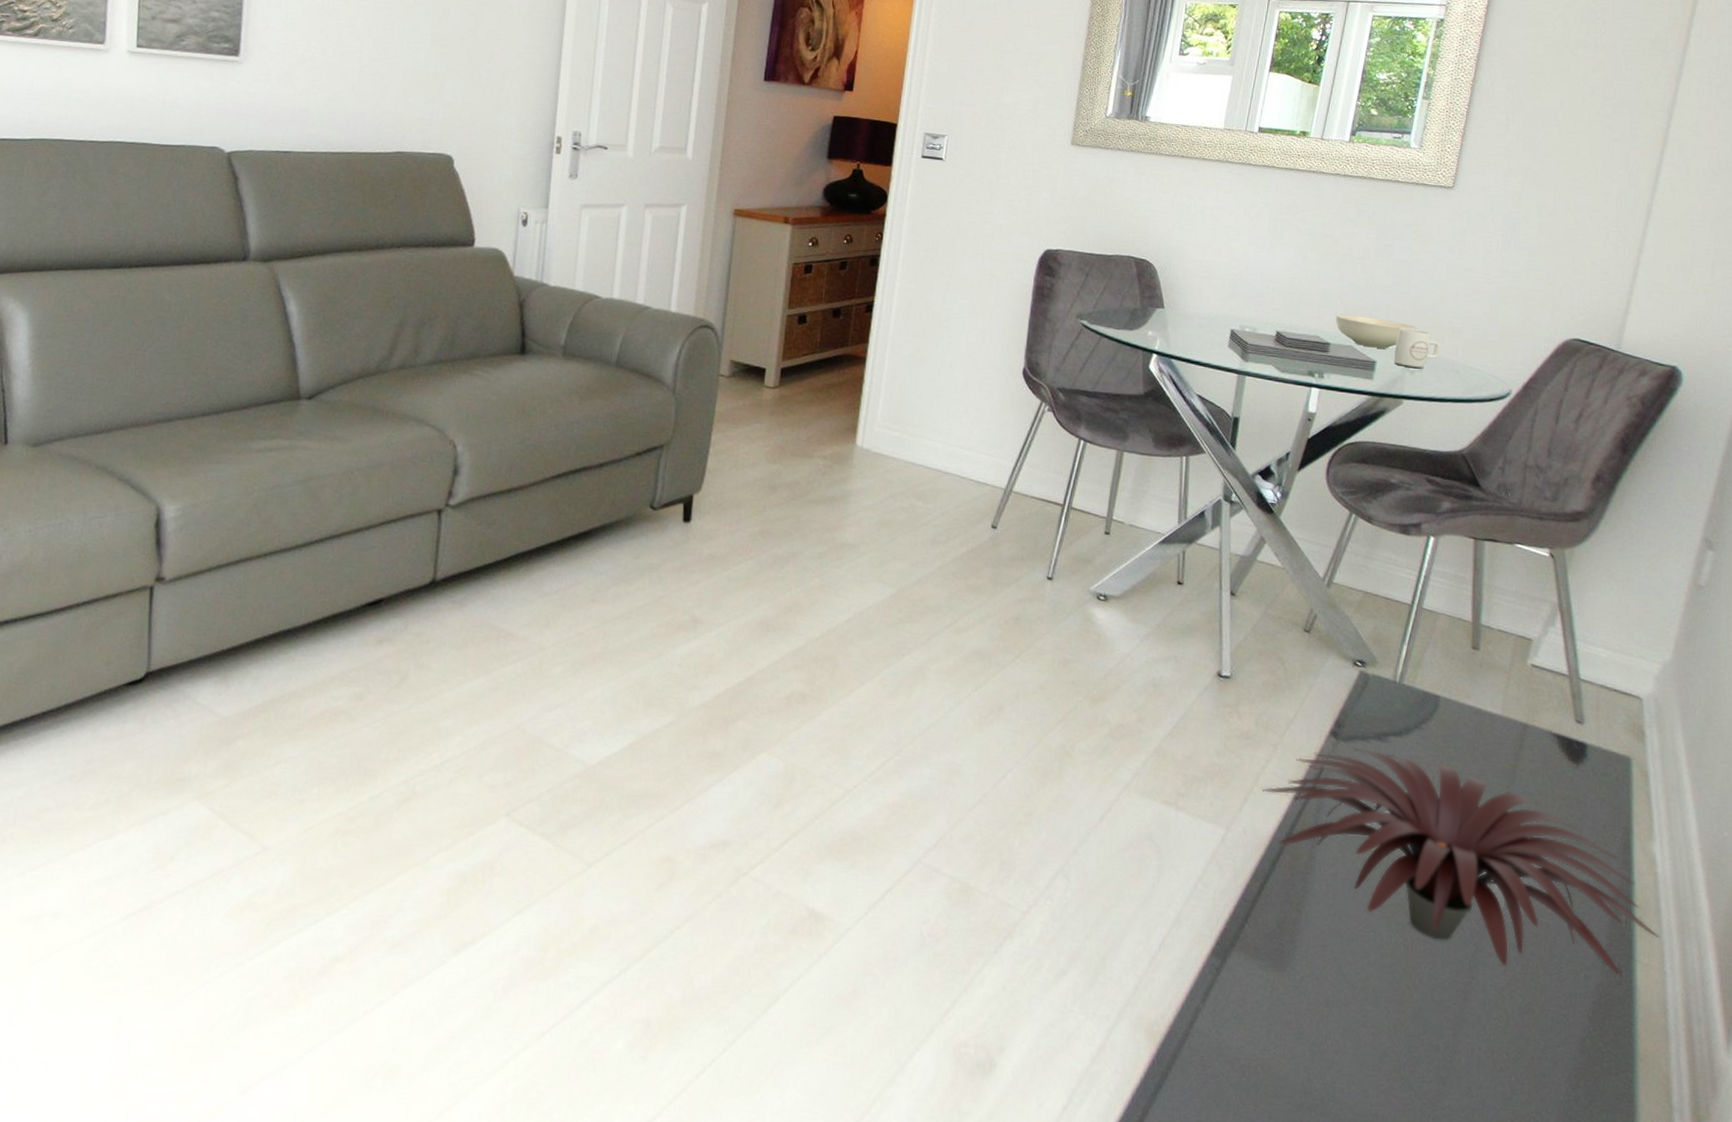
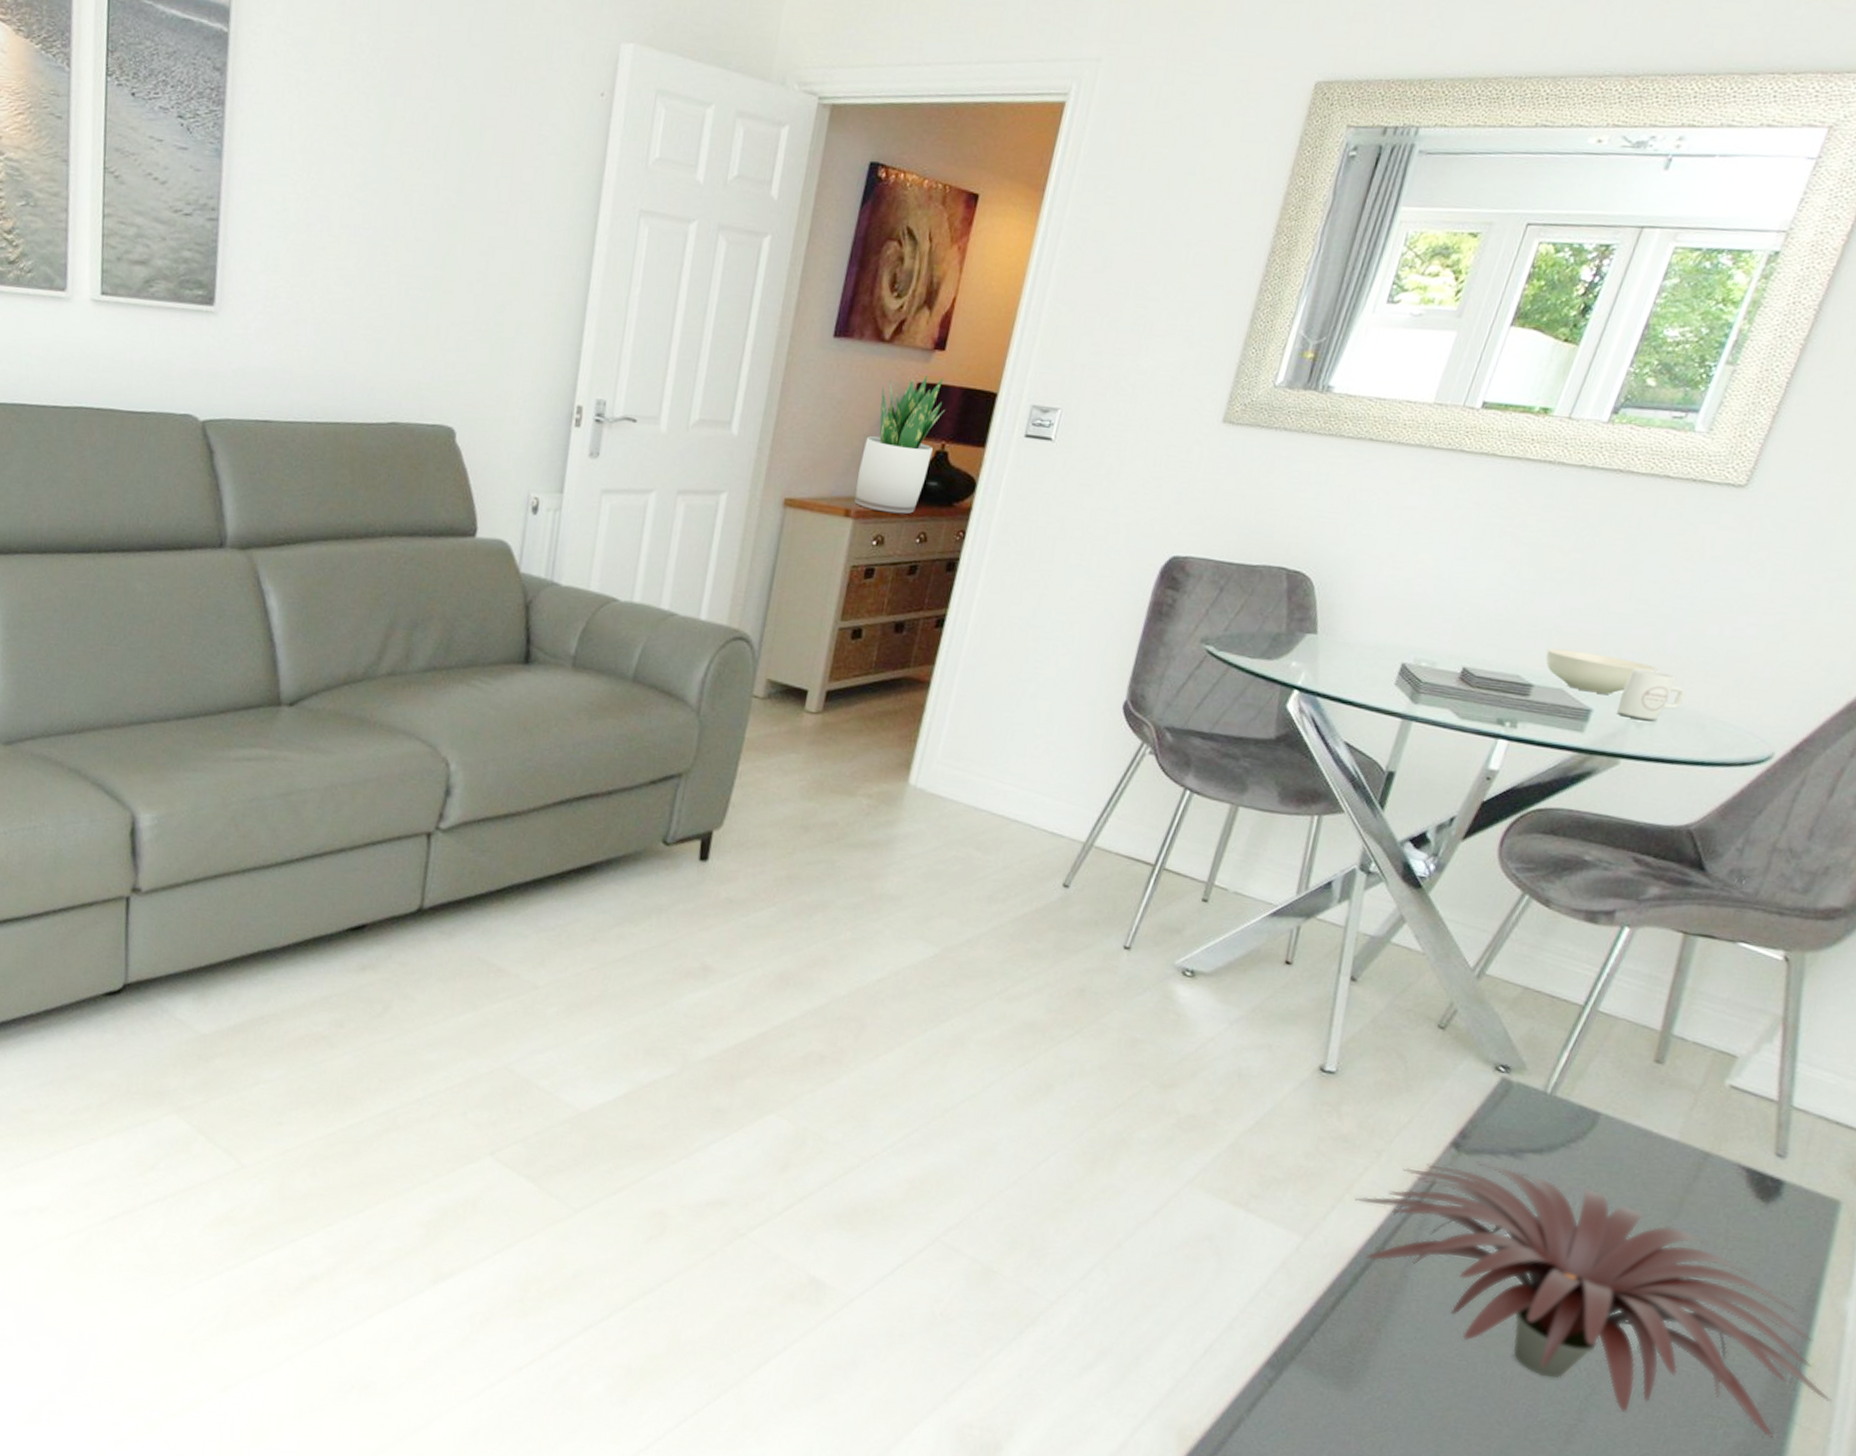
planter: none [791,109,857,221] -> present [854,374,945,515]

